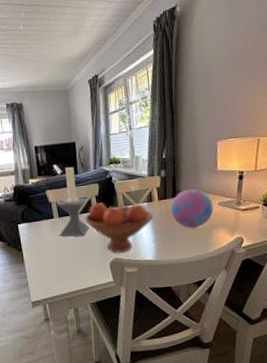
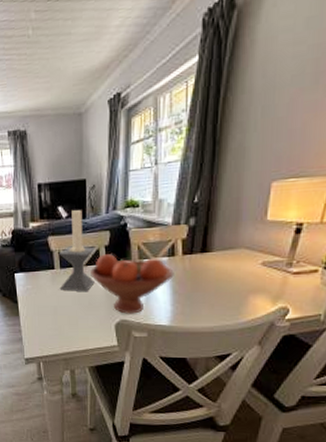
decorative ball: present [170,189,214,228] -> none [197,243,254,291]

